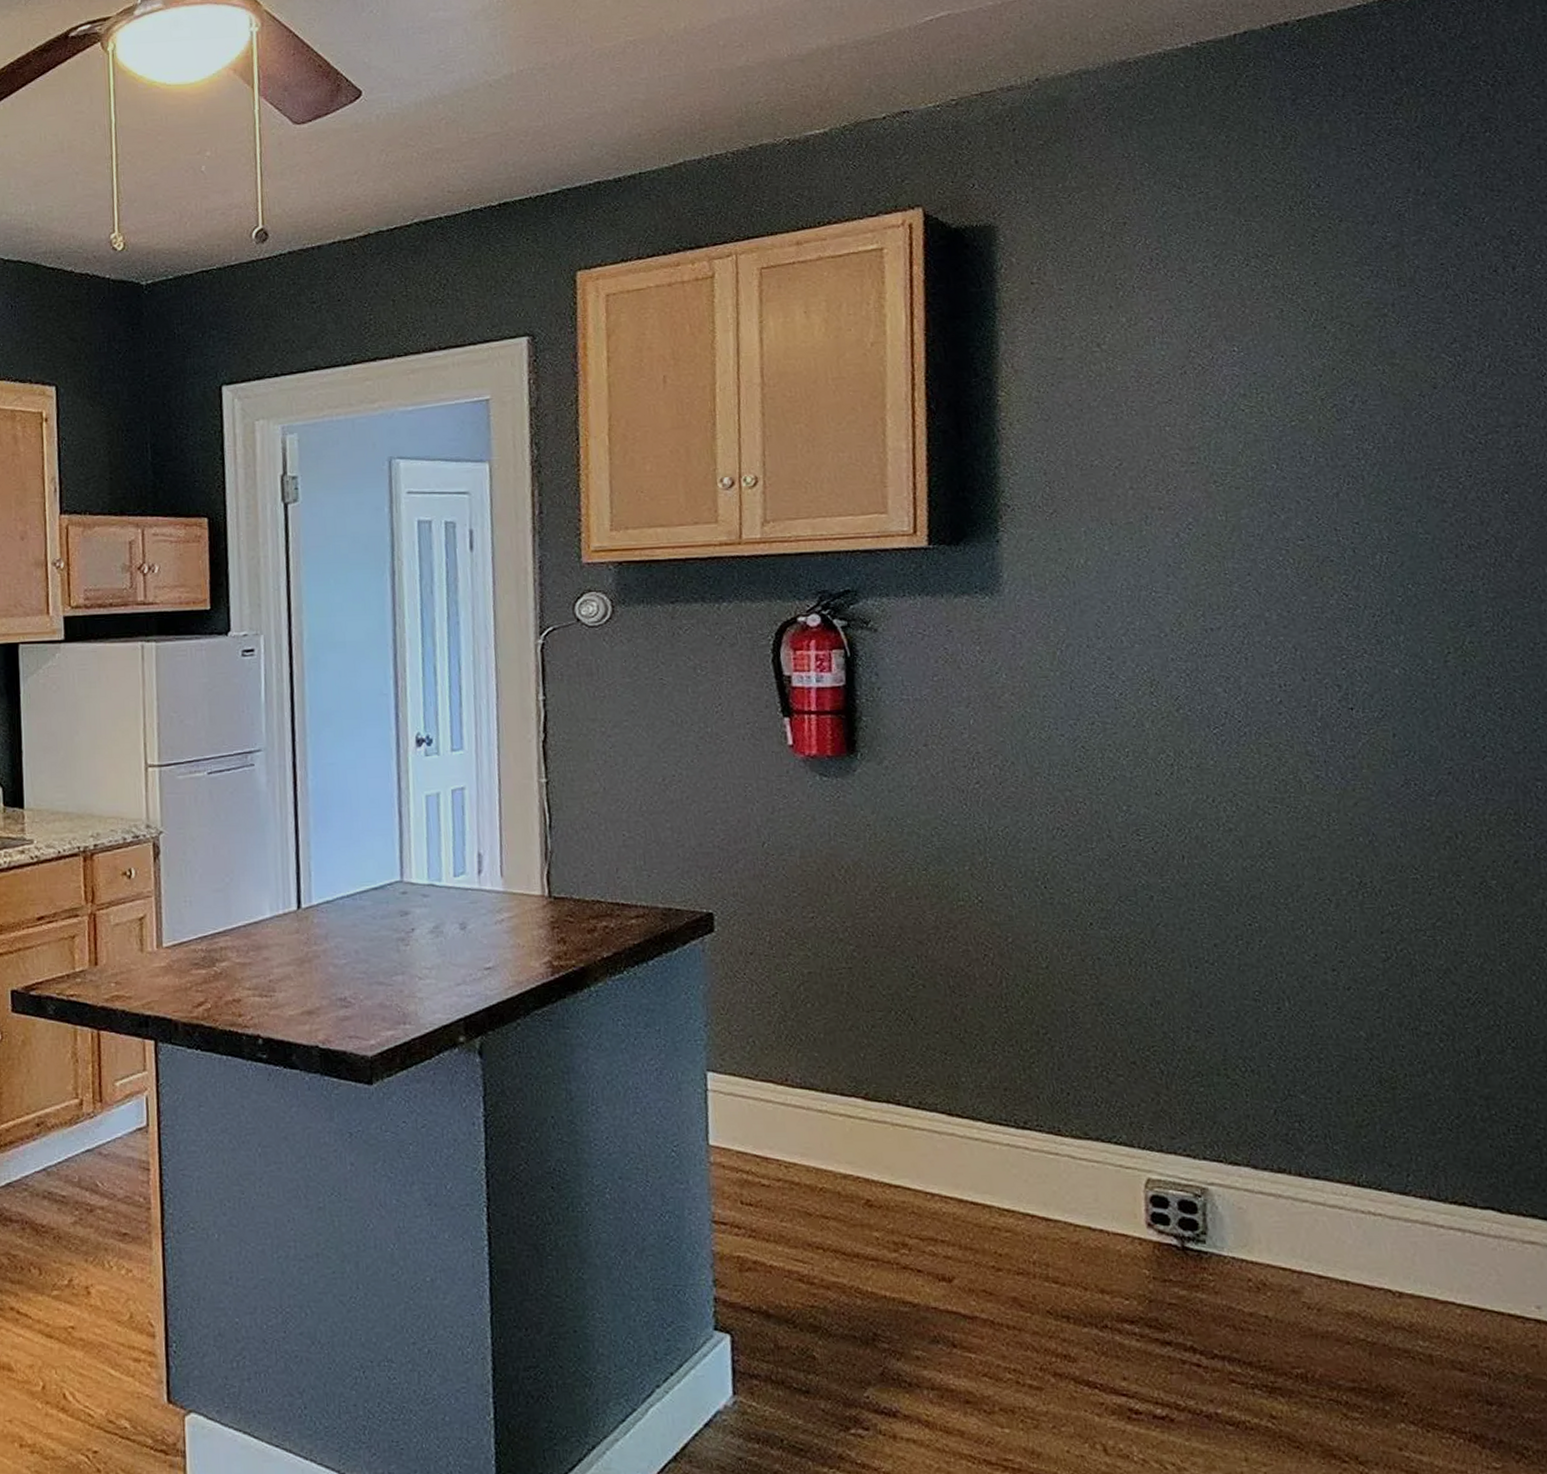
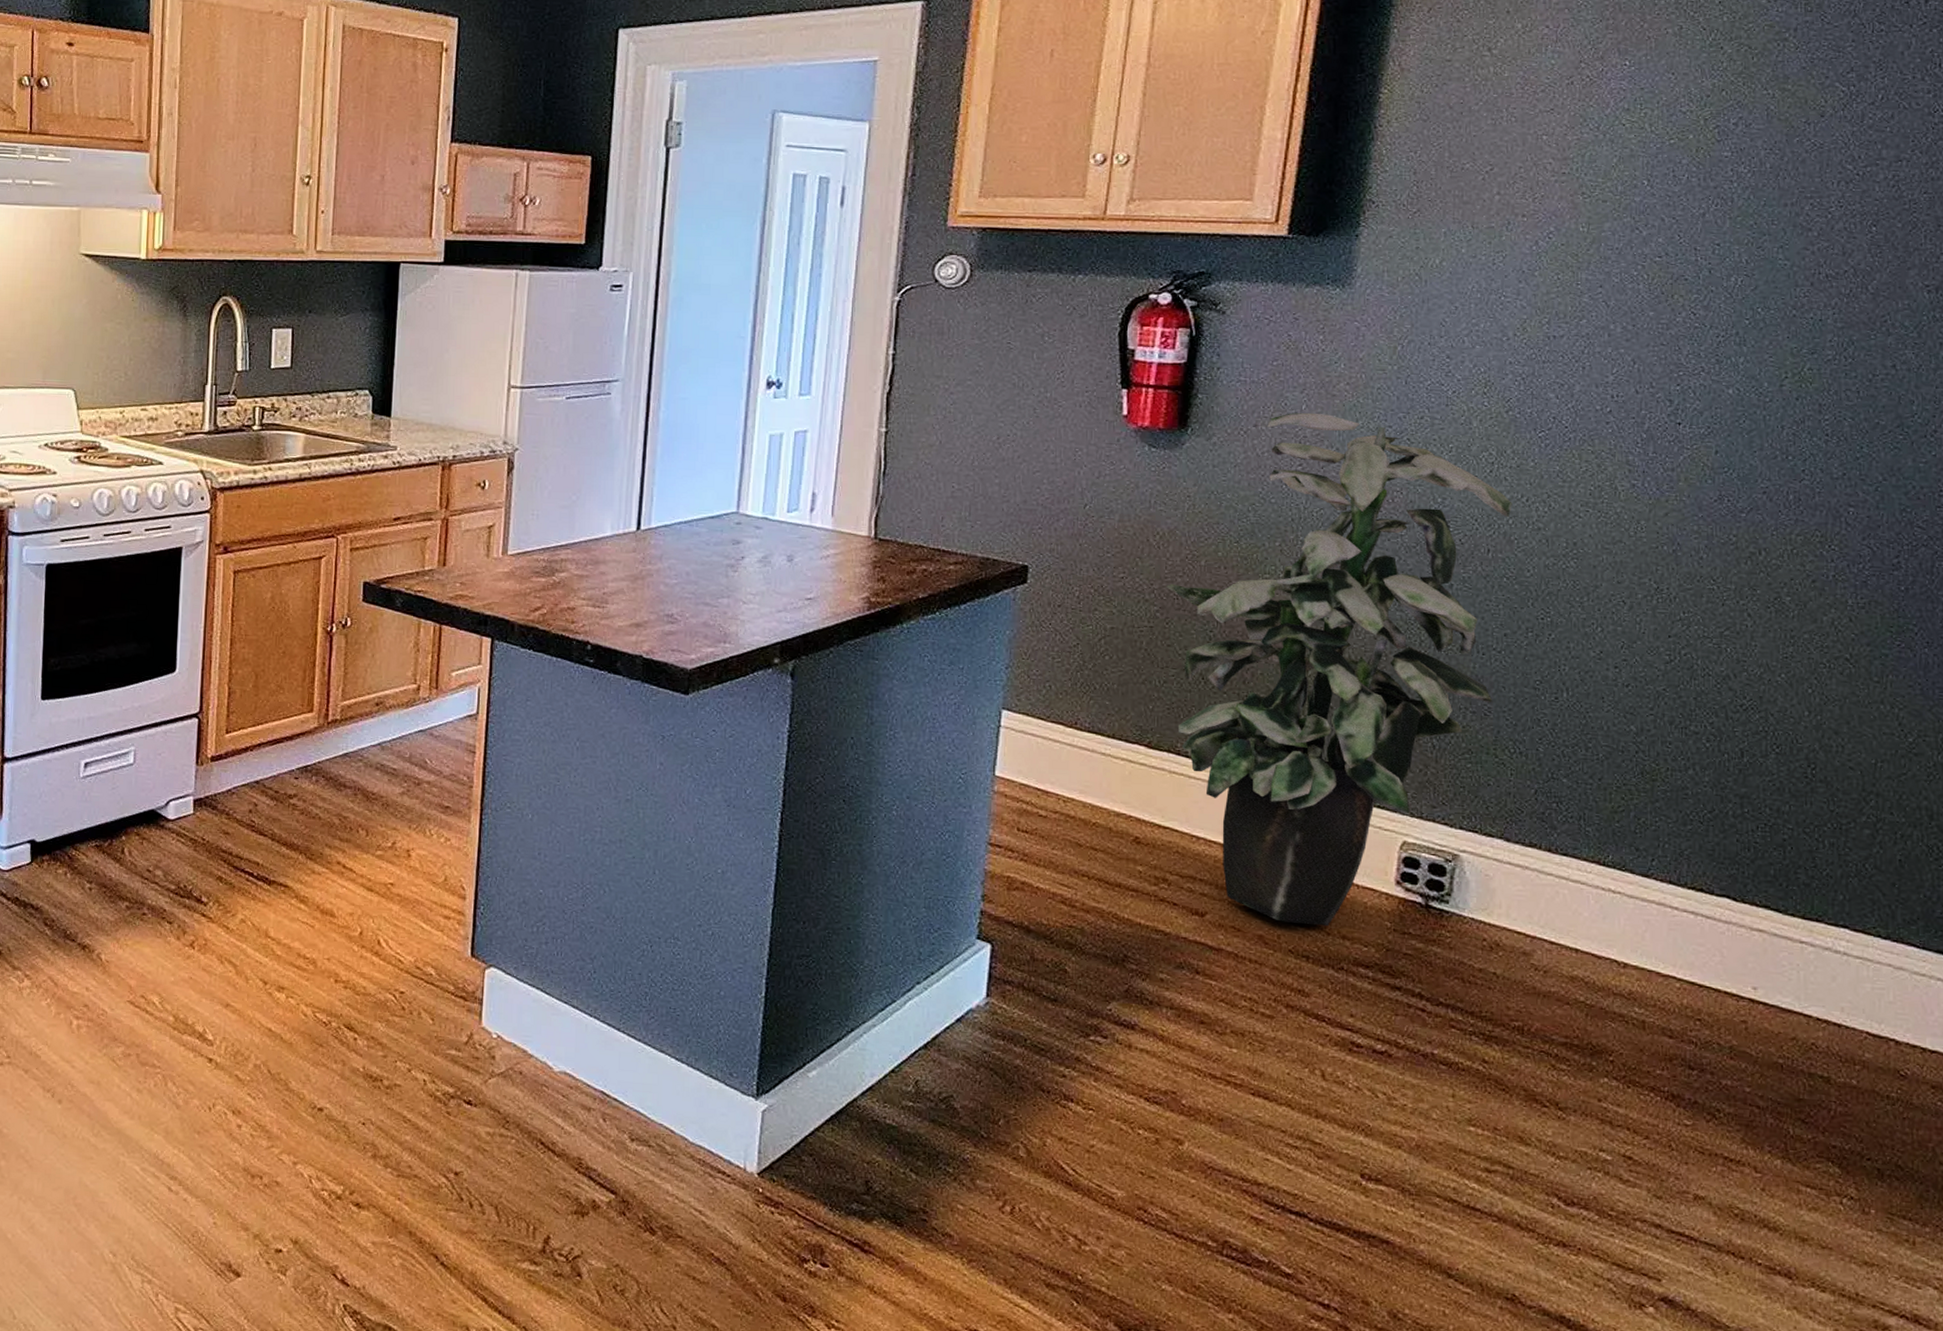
indoor plant: none [858,727,1215,1281] -> present [1165,412,1512,927]

